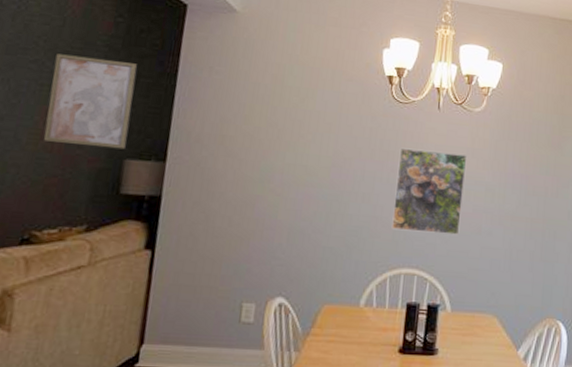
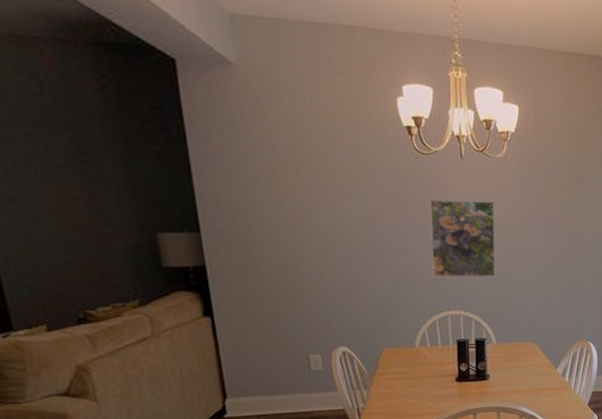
wall art: present [43,54,138,150] -> none [46,125,156,223]

